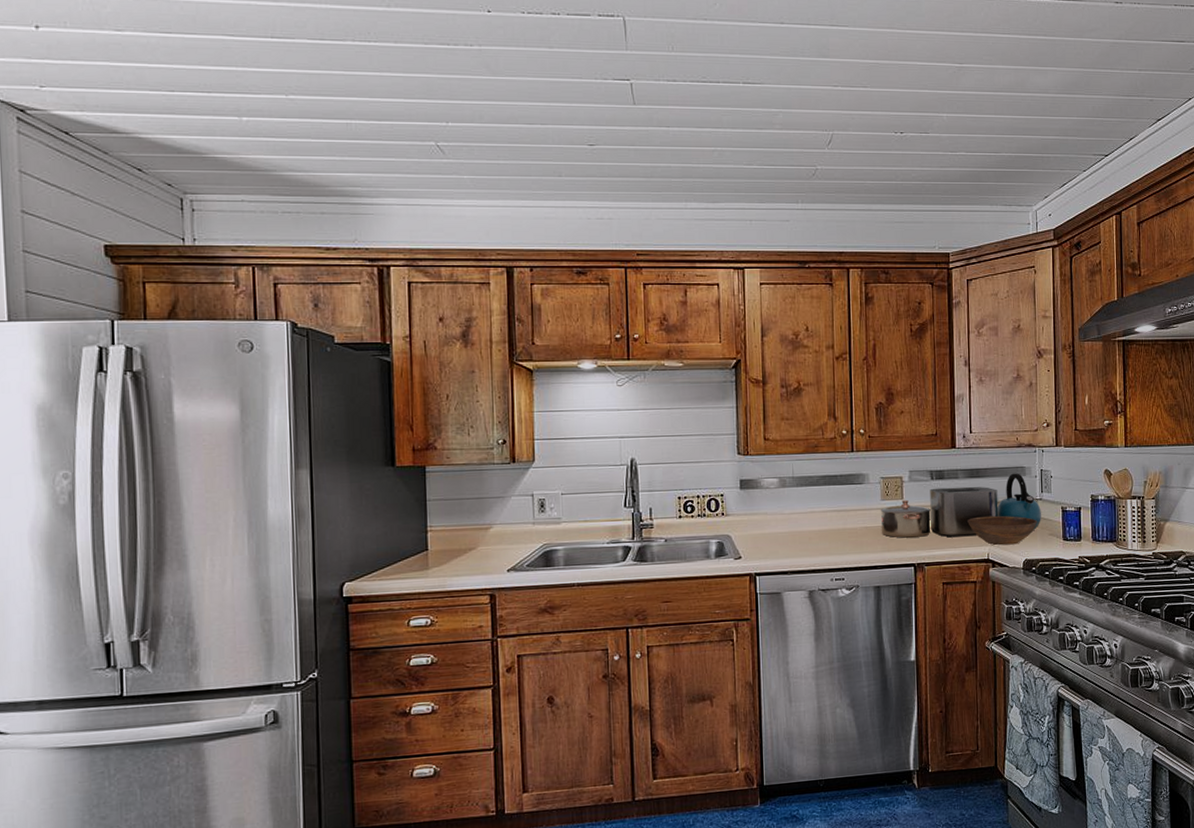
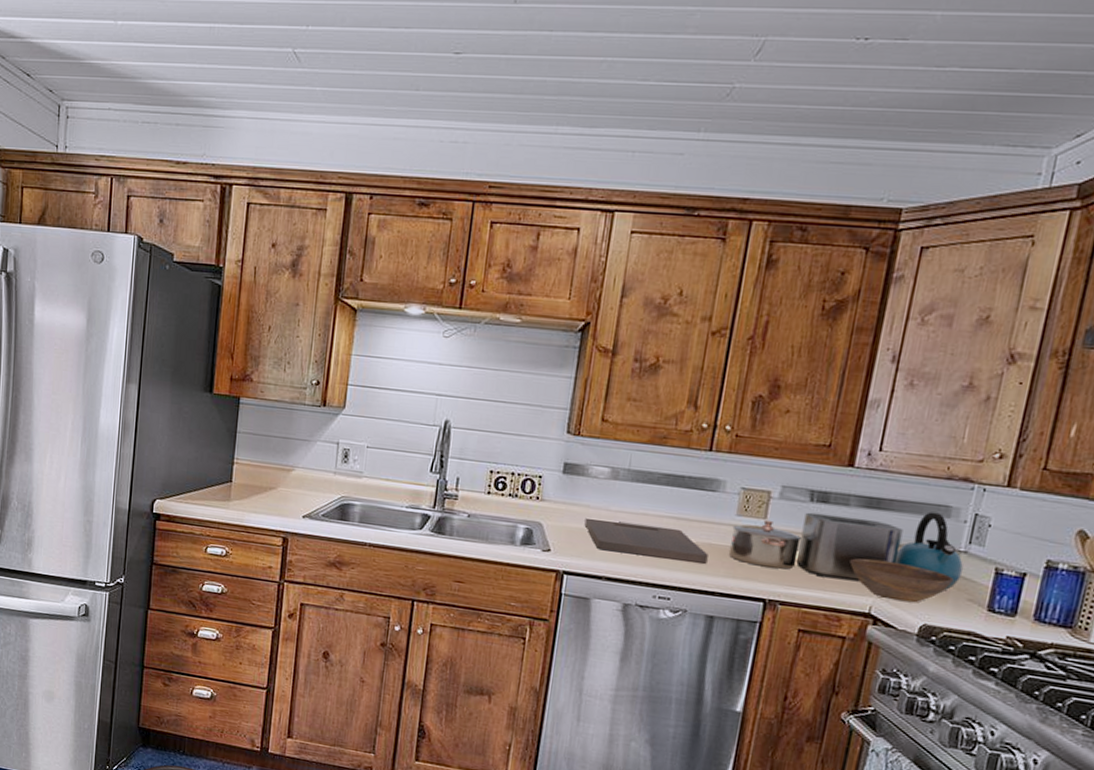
cutting board: none [765,519,867,549] -> present [584,519,708,564]

